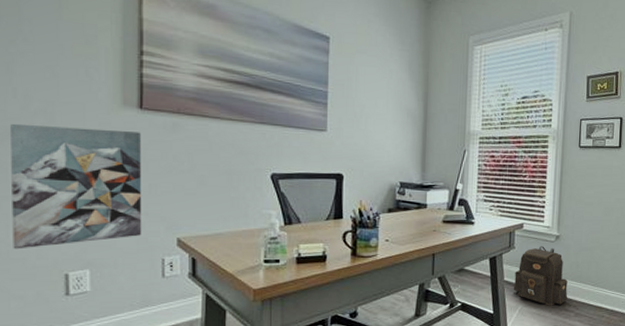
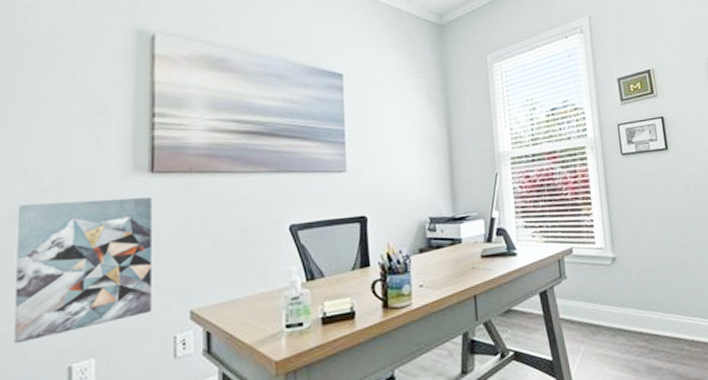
backpack: present [513,246,568,307] -> none [571,272,638,345]

